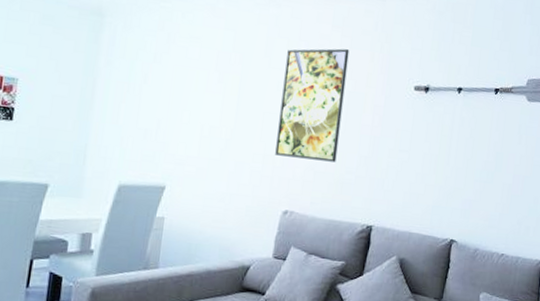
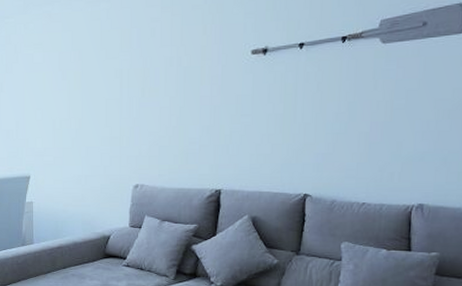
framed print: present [275,48,350,163] -> none [121,27,181,137]

